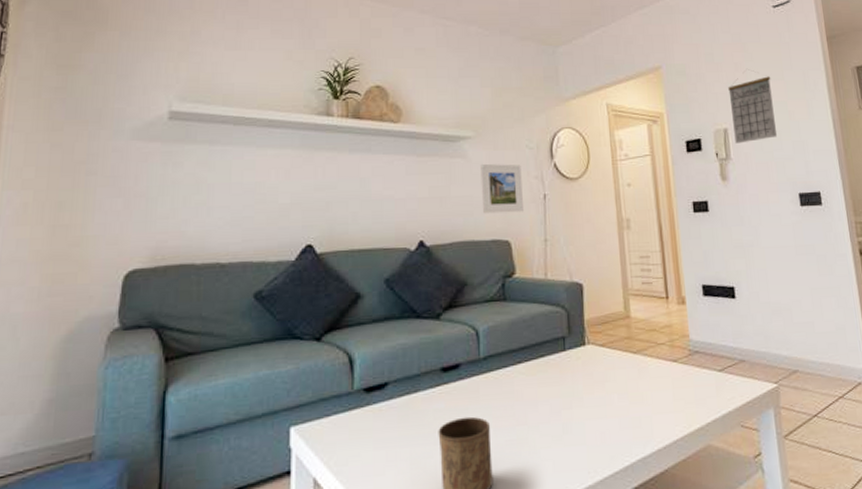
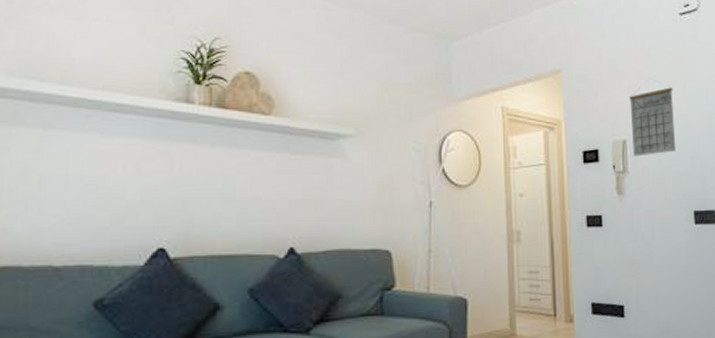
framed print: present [480,164,523,214] -> none [361,166,407,221]

